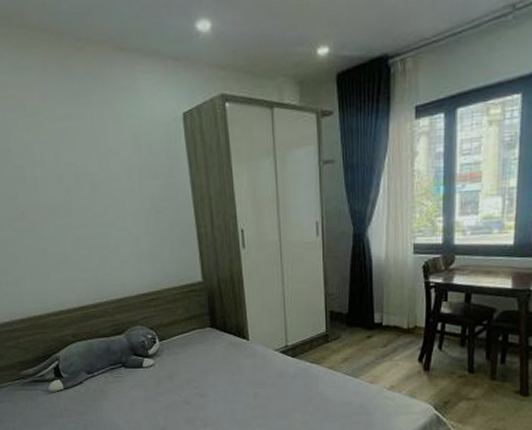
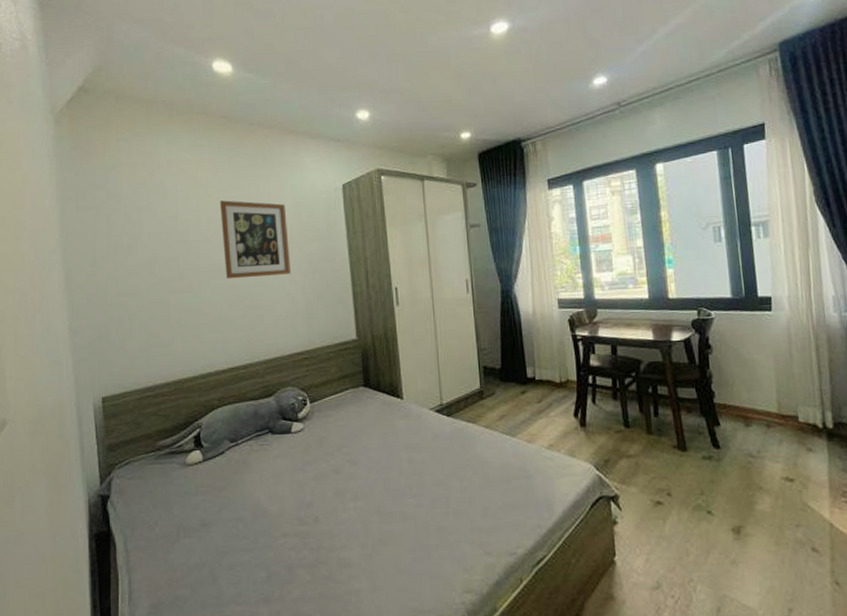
wall art: none [53,131,134,219] -> present [220,200,292,279]

